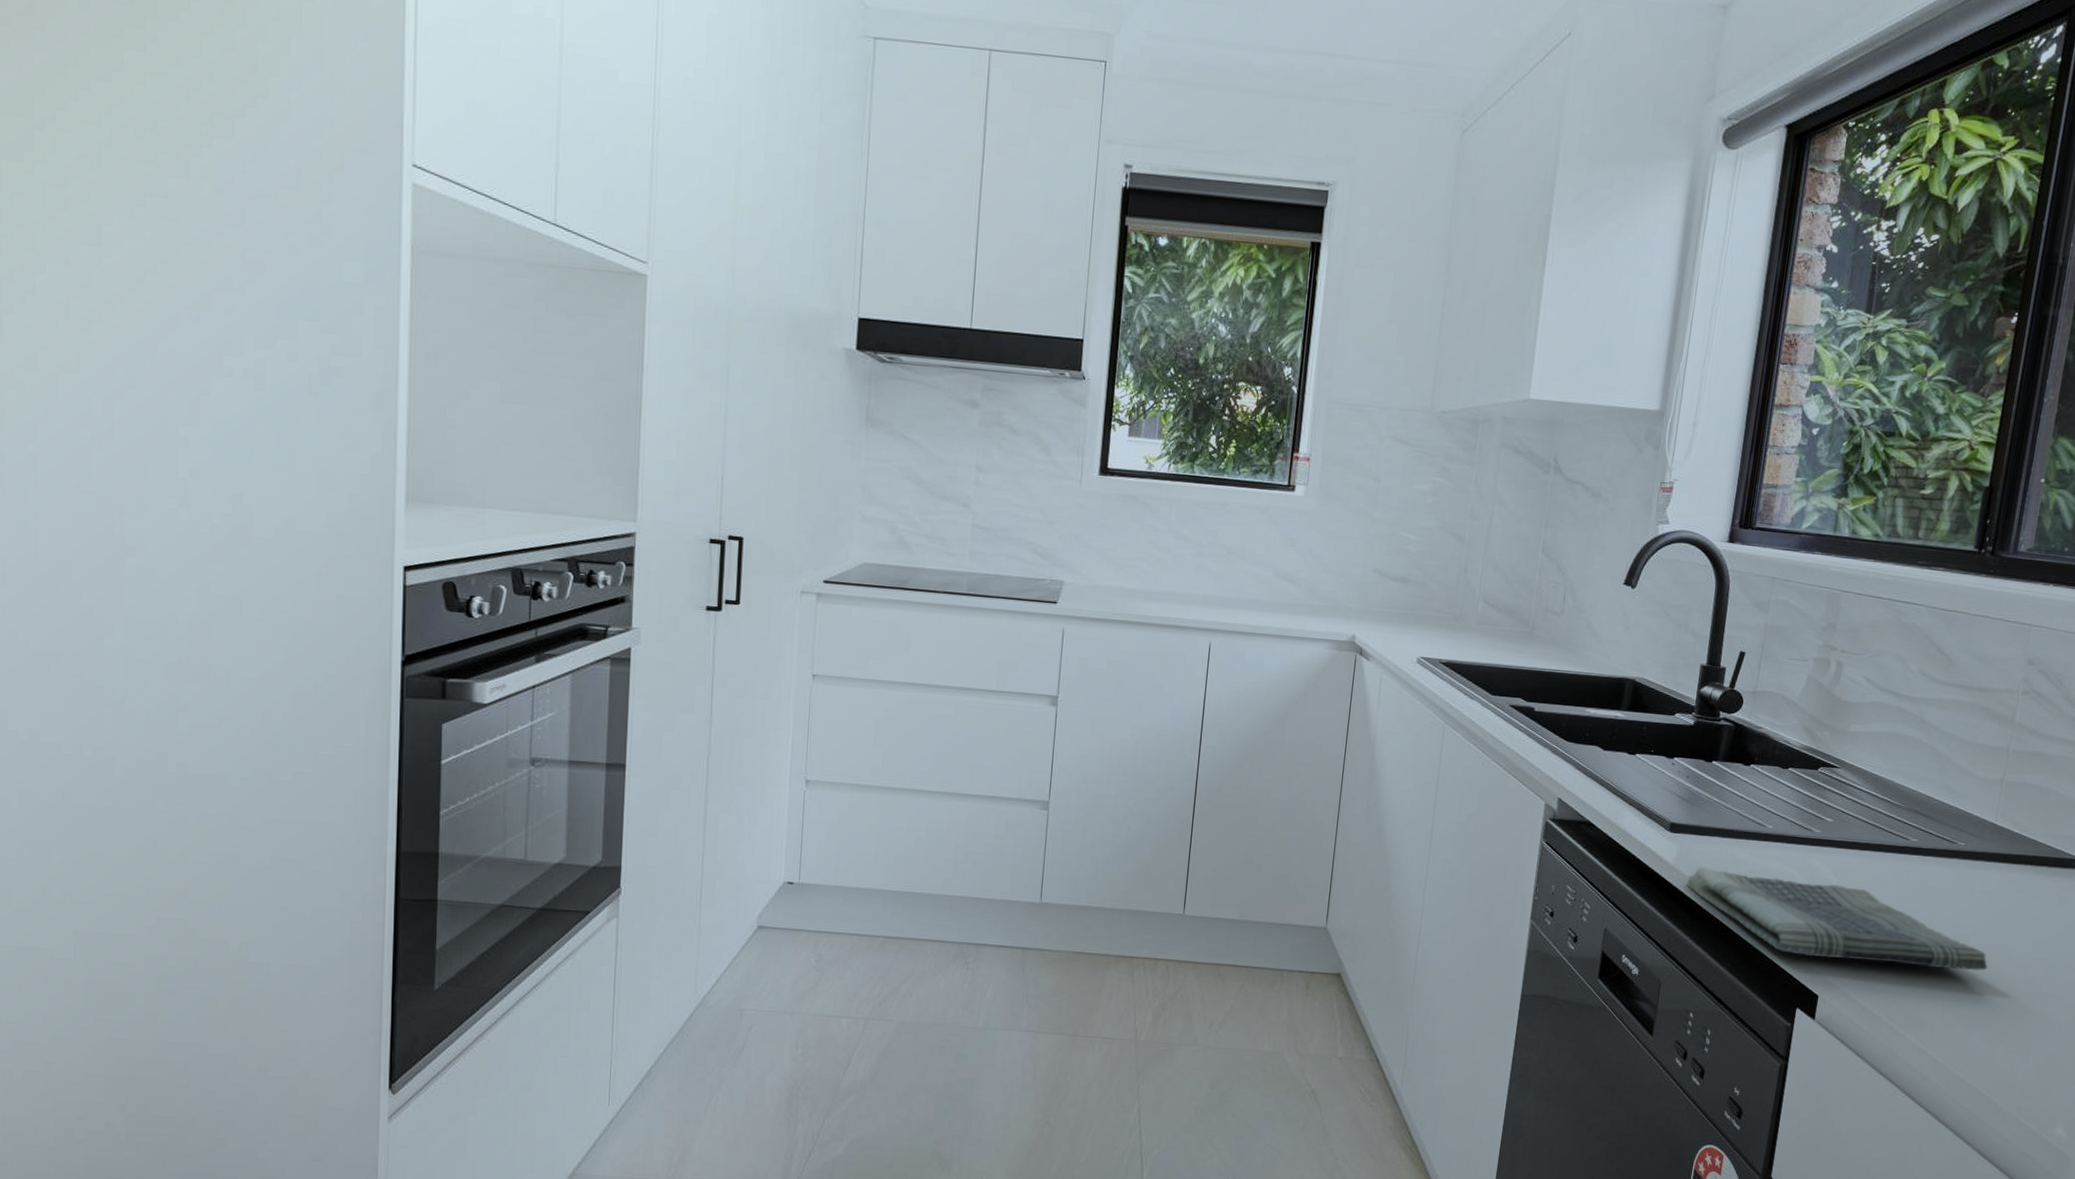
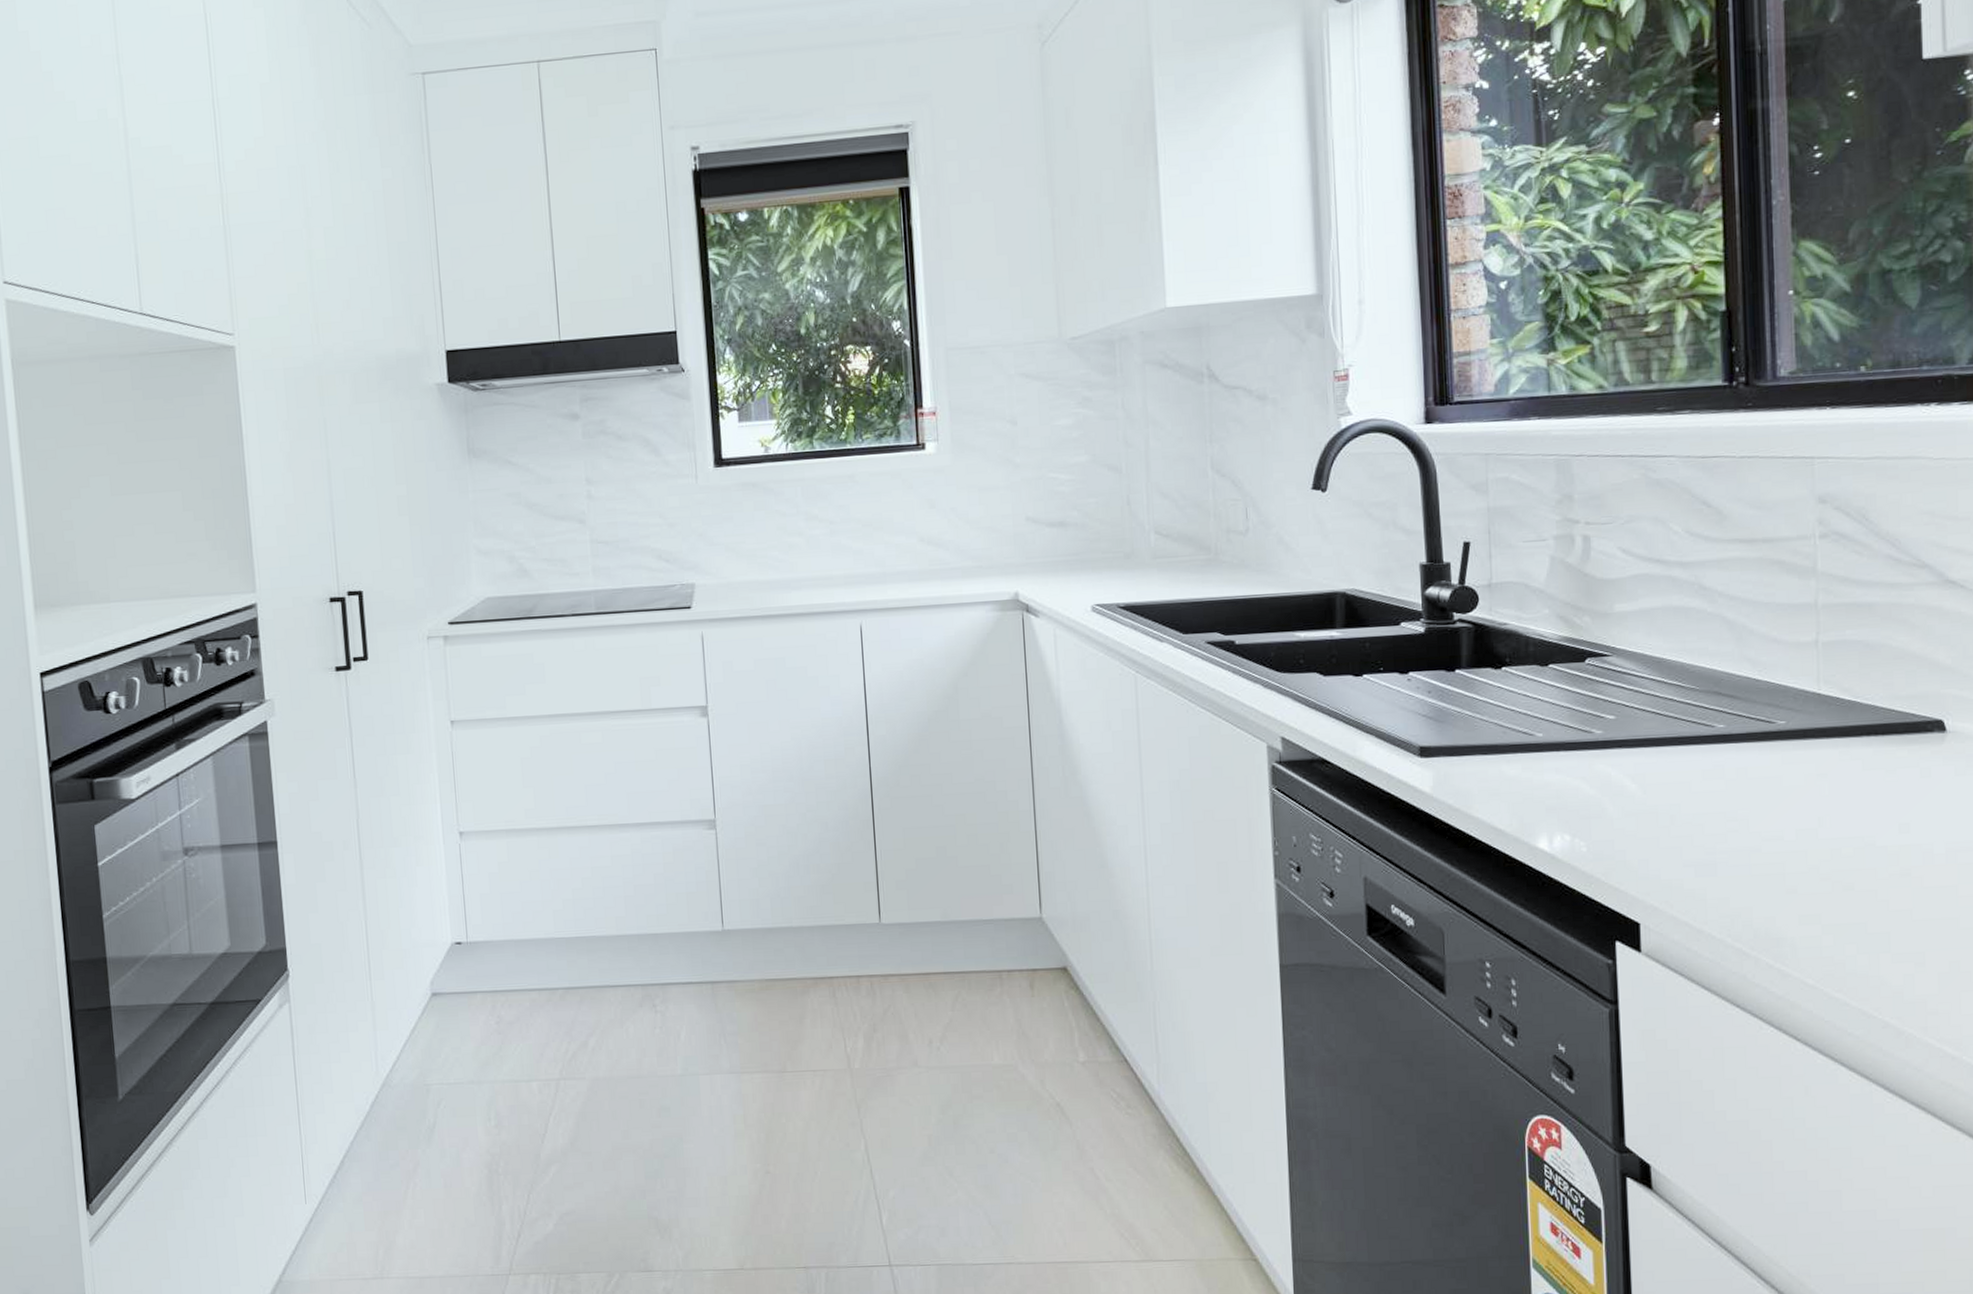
dish towel: present [1686,867,1988,971] -> none [1452,791,1847,879]

